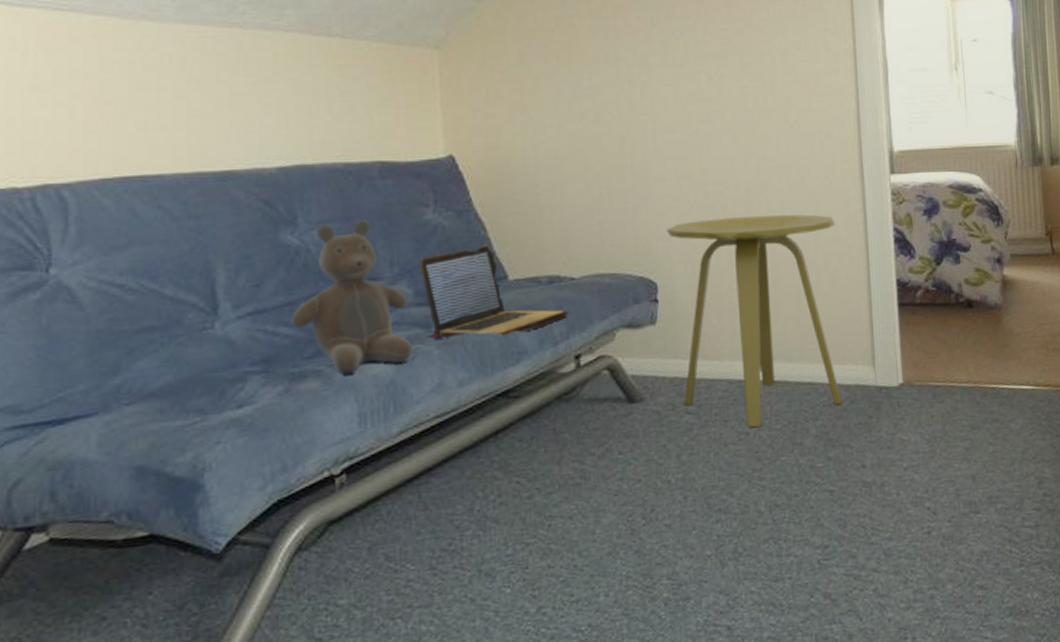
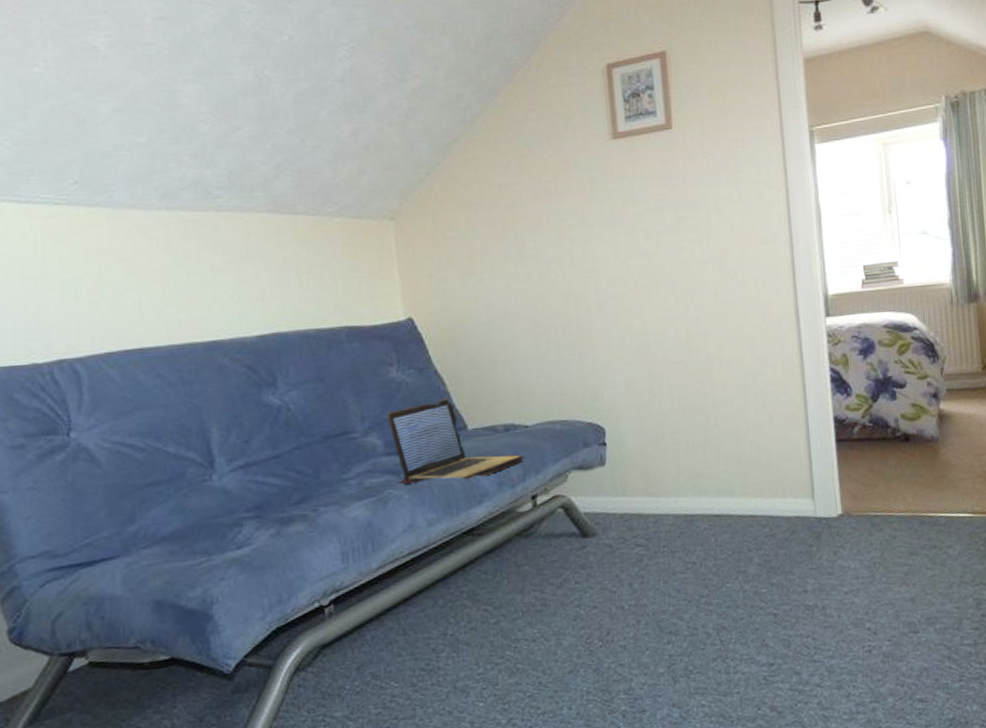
stuffed animal: present [292,219,412,375] -> none [278,379,385,518]
side table: present [667,214,843,428] -> none [612,358,784,558]
books: none [926,119,970,148] -> present [861,260,905,290]

